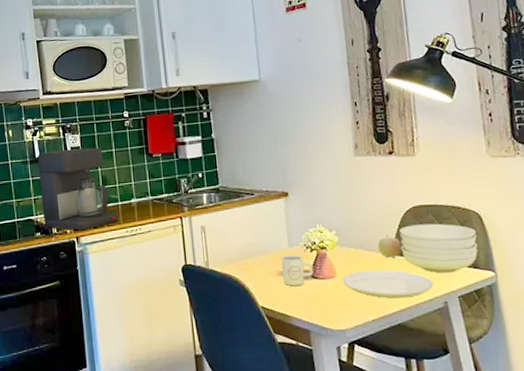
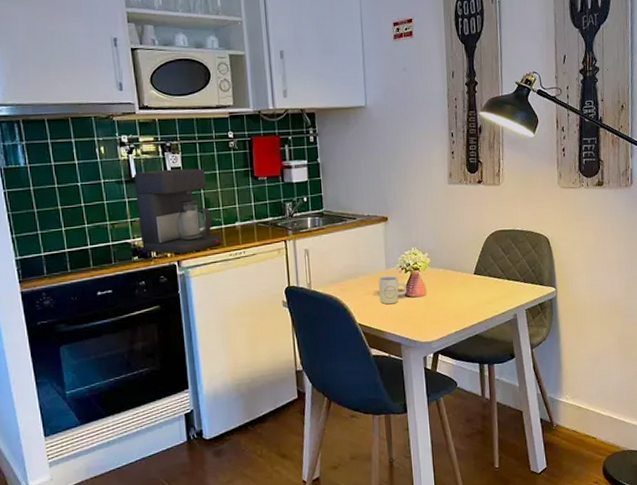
plate: present [343,270,434,298] -> none [432,287,507,313]
fruit: present [377,234,402,258] -> none [463,256,484,277]
bowl: present [399,223,478,273] -> none [482,246,545,290]

